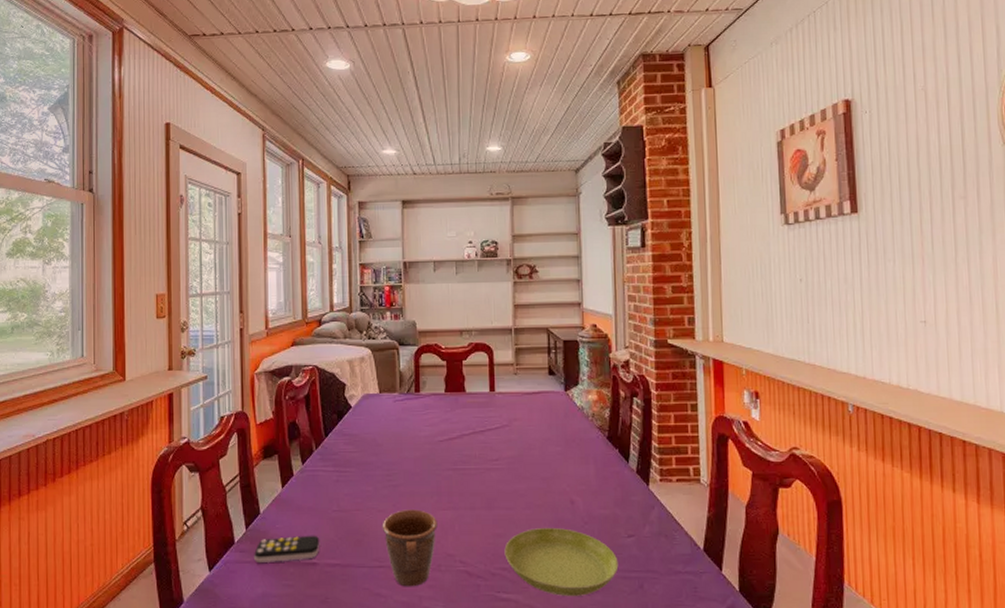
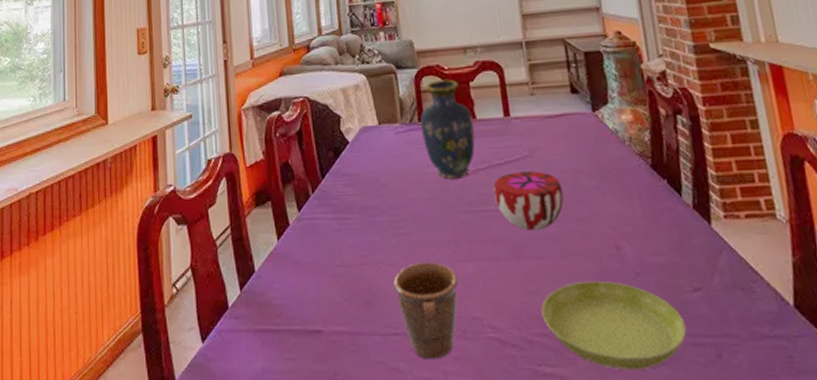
remote control: present [254,535,320,562] -> none [250,296,324,331]
vase: none [417,357,464,442] -> present [420,79,475,179]
decorative bowl: none [475,438,533,487] -> present [493,171,564,231]

